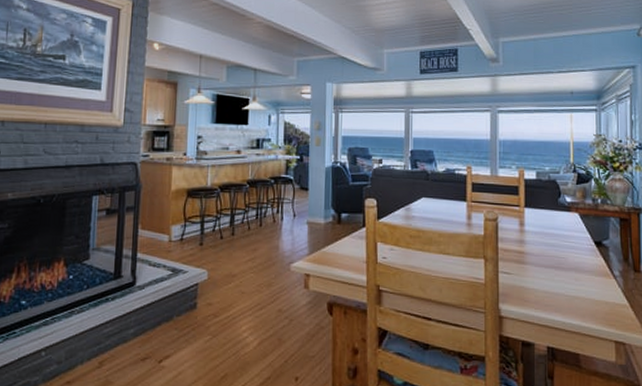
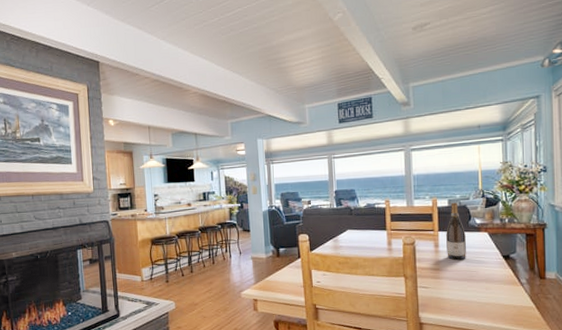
wine bottle: none [533,175,554,243] -> present [446,202,466,260]

